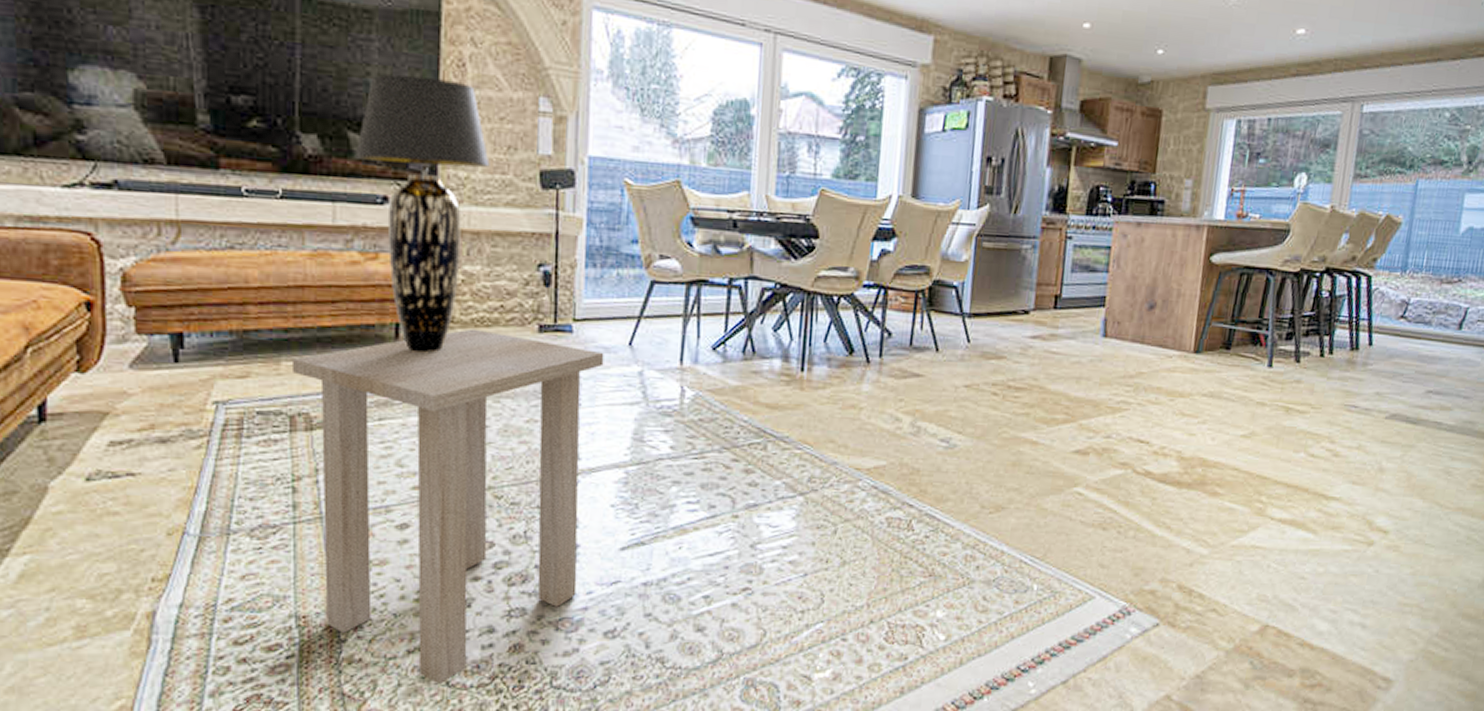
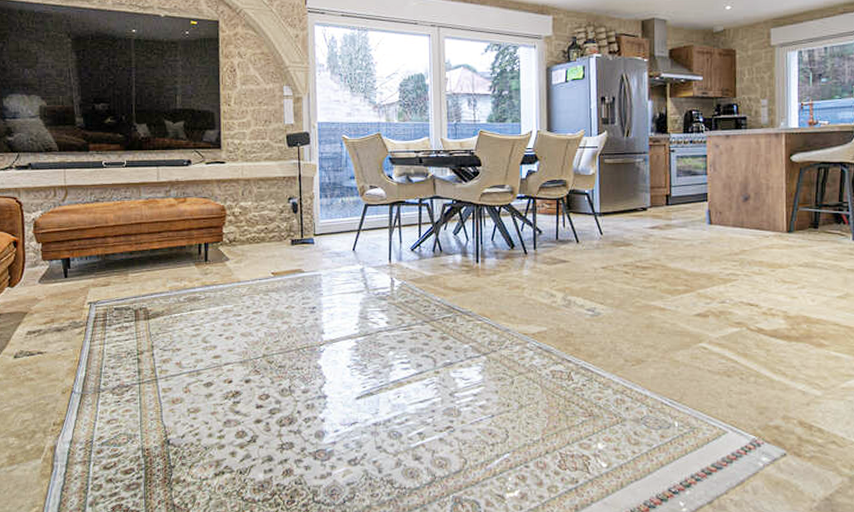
side table: present [291,328,604,685] -> none [135,245,336,499]
table lamp: present [355,74,490,353] -> none [169,80,254,263]

